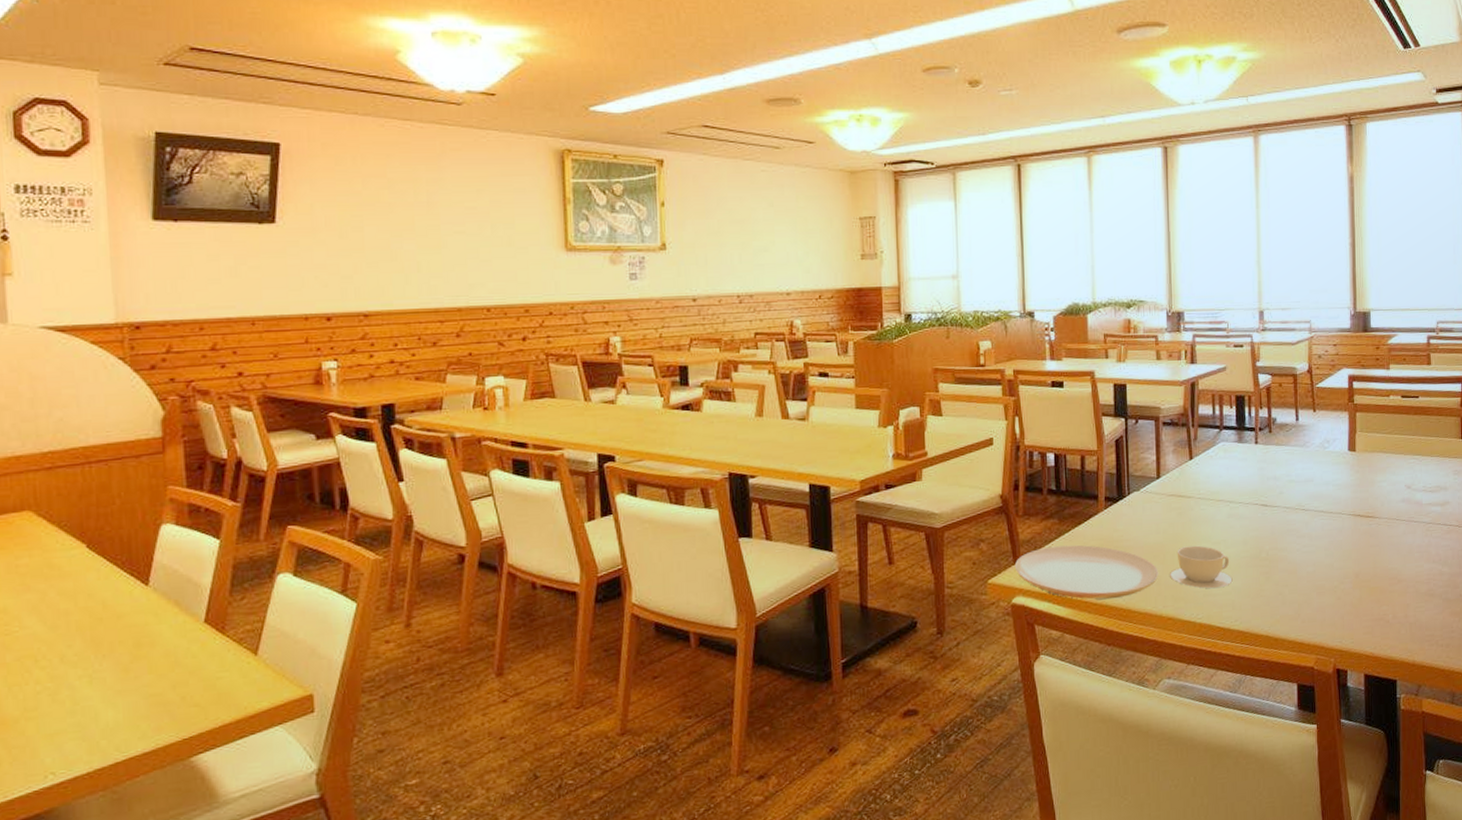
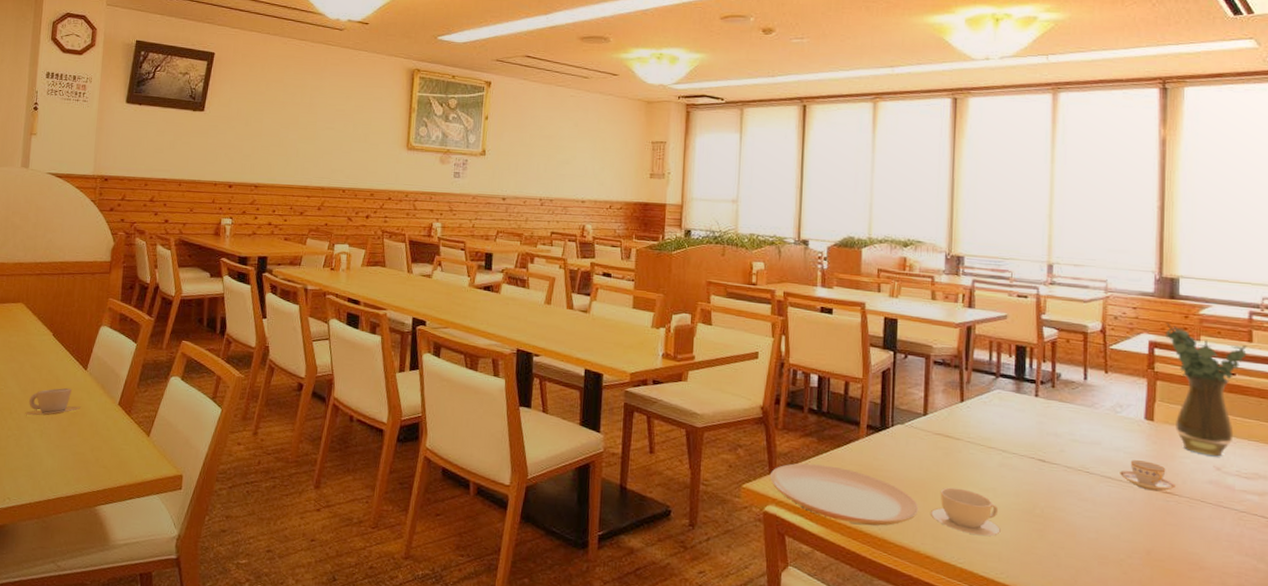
cup: none [59,612,147,660] -> present [25,388,81,416]
teacup: none [1330,490,1376,518] -> present [1120,460,1176,492]
vase: none [1361,355,1427,476] -> present [1165,322,1247,456]

